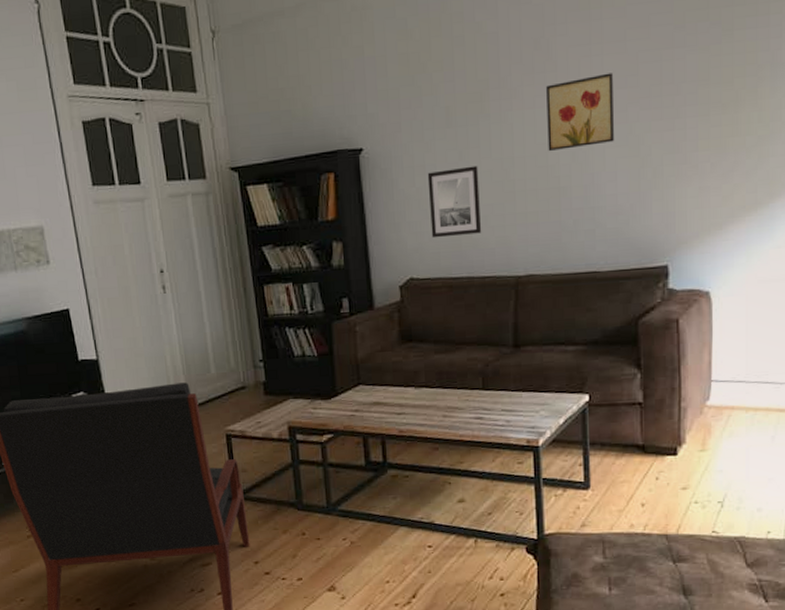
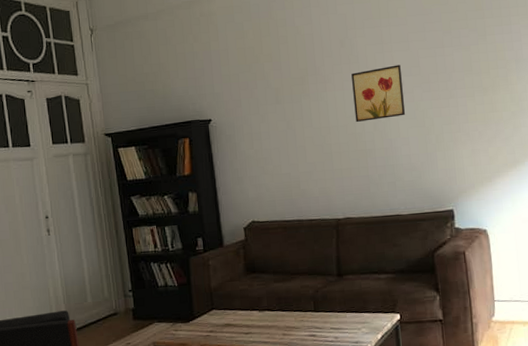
wall art: present [427,165,482,238] -> none [263,133,308,189]

